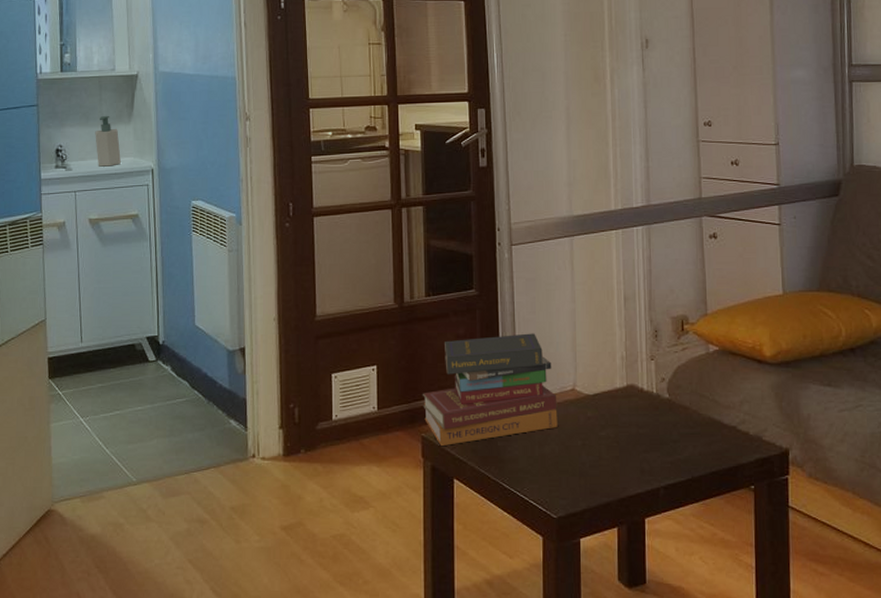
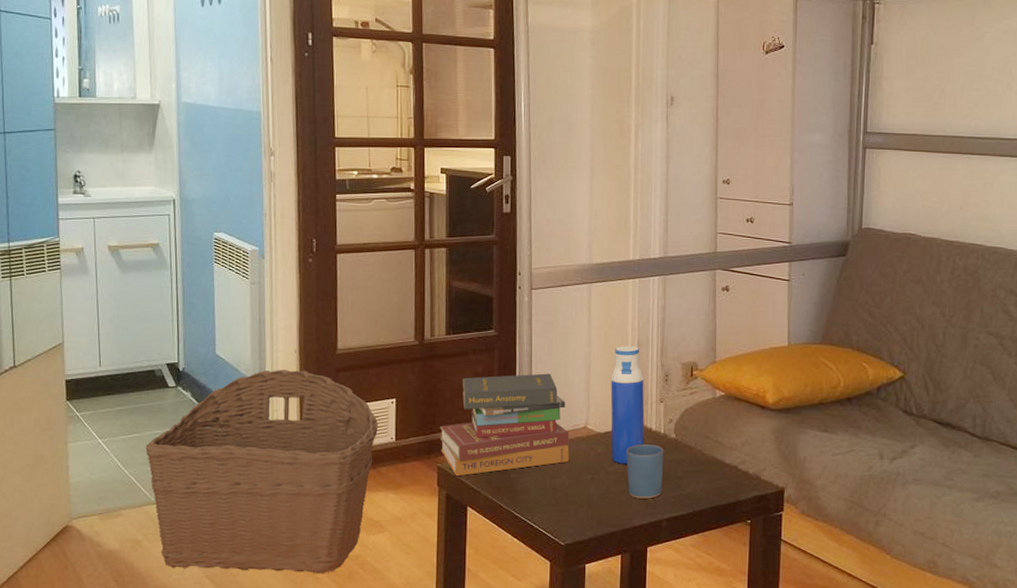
soap bottle: present [95,115,121,167] -> none [115,143,142,195]
wicker basket: none [126,338,359,556] -> present [145,369,378,574]
water bottle: none [597,300,636,428] -> present [610,345,645,464]
mug: none [617,406,658,465] -> present [626,444,664,499]

